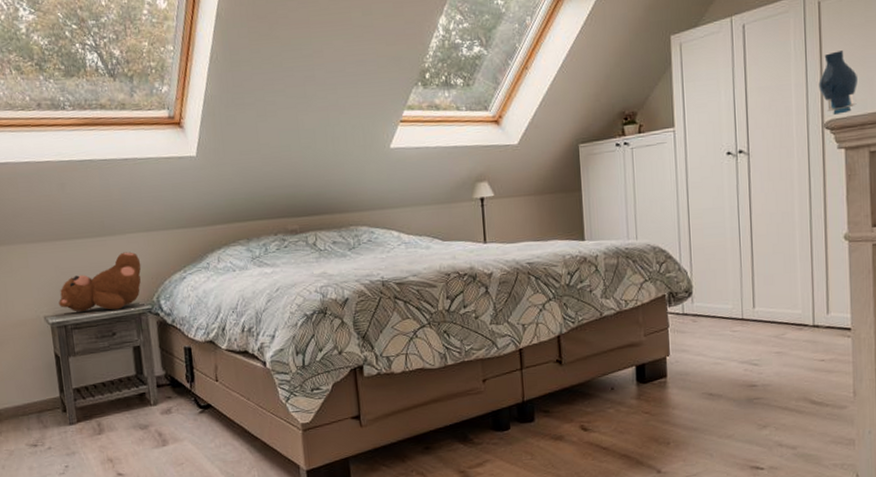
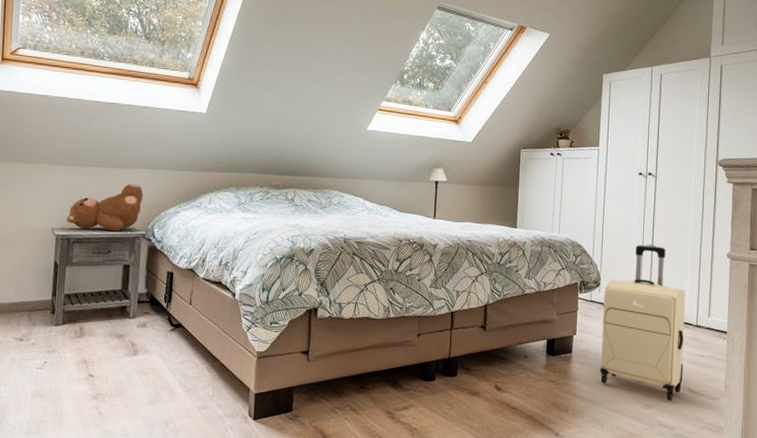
suitcase: none [698,236,802,418] -> present [600,244,685,402]
vase: present [818,50,859,115] -> none [716,106,748,156]

